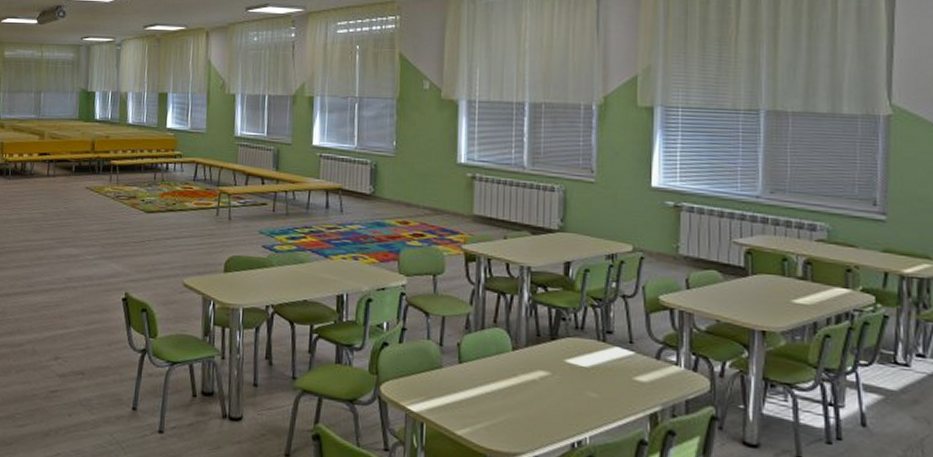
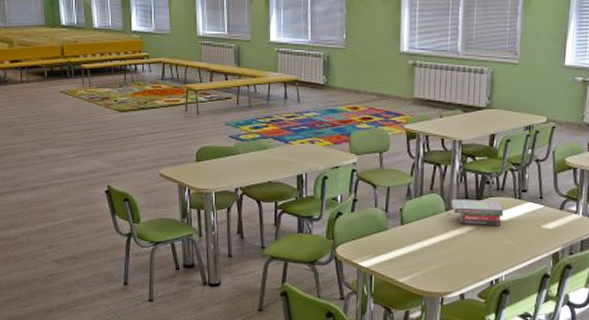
books: none [519,336,585,374] -> present [451,199,504,227]

